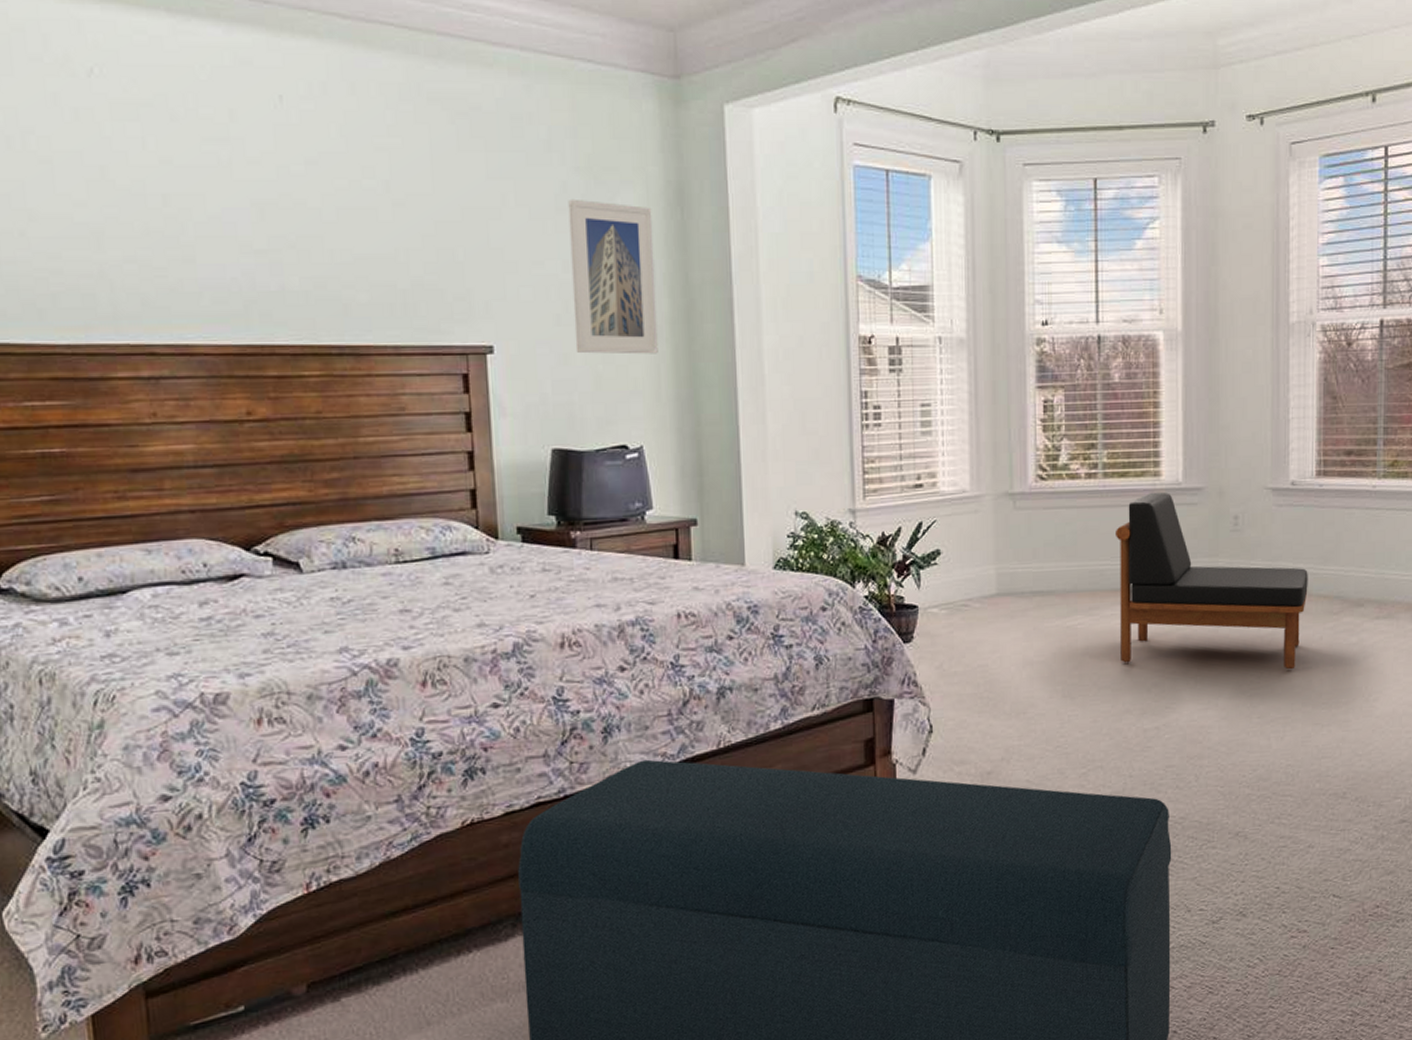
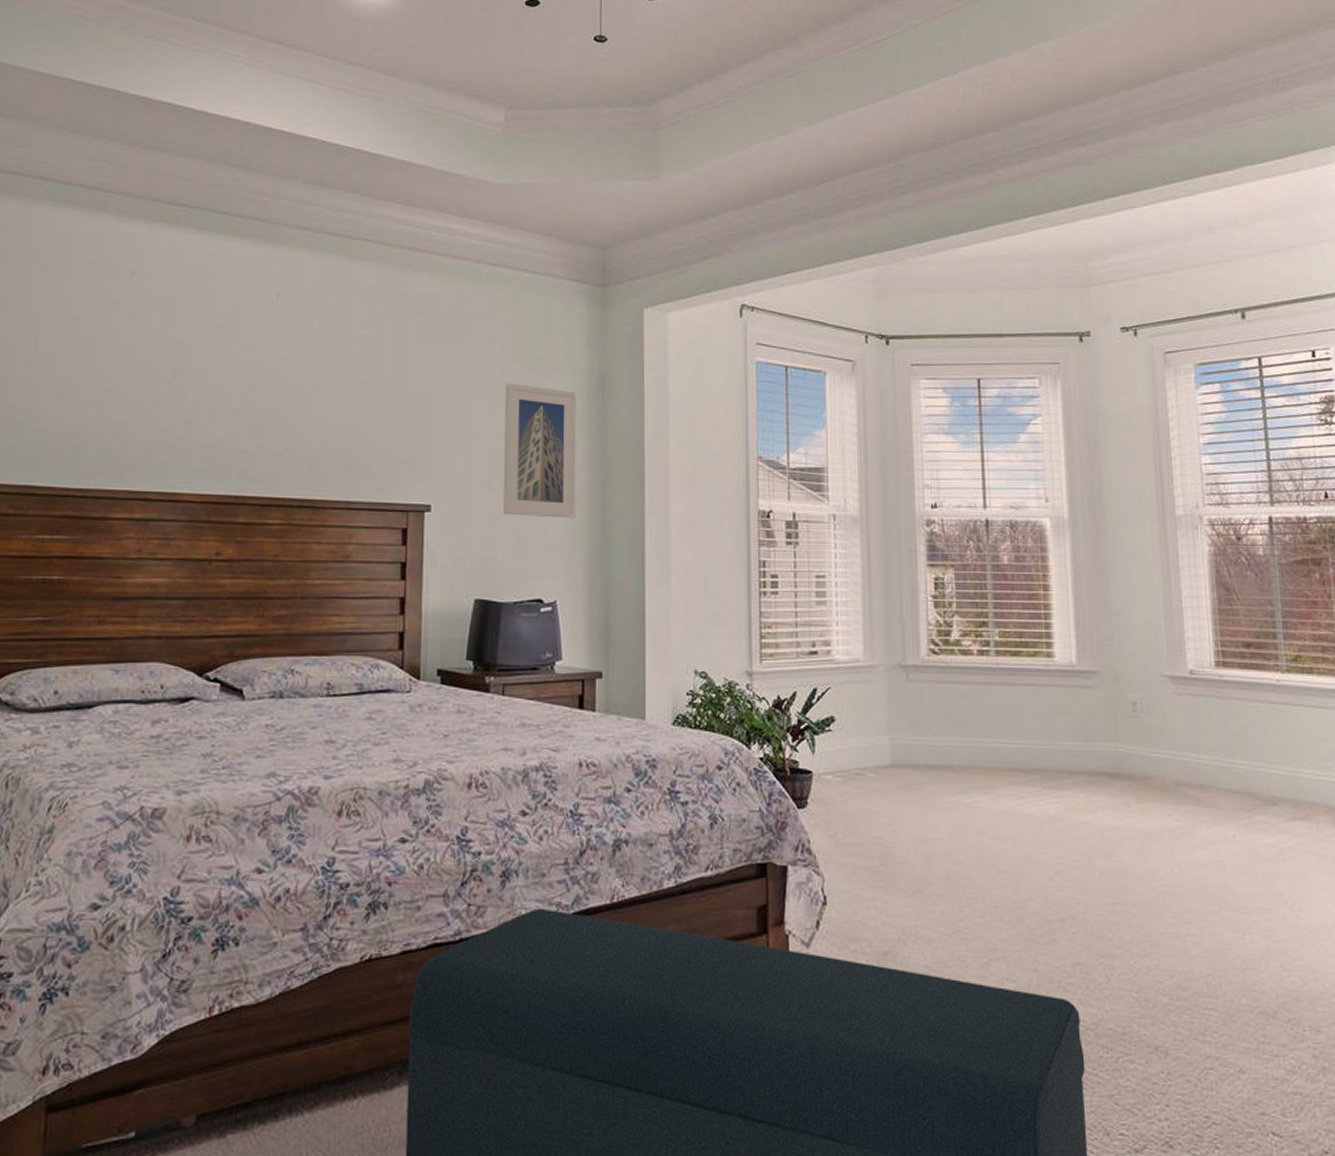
armless chair: present [1116,491,1308,670] -> none [1010,672,1216,868]

